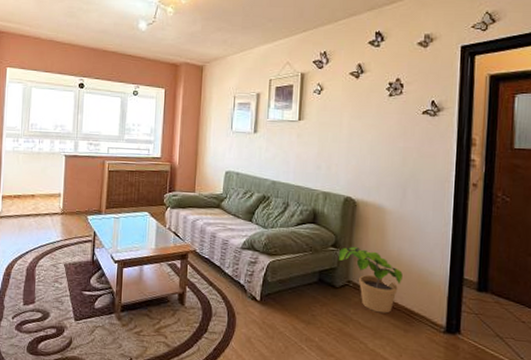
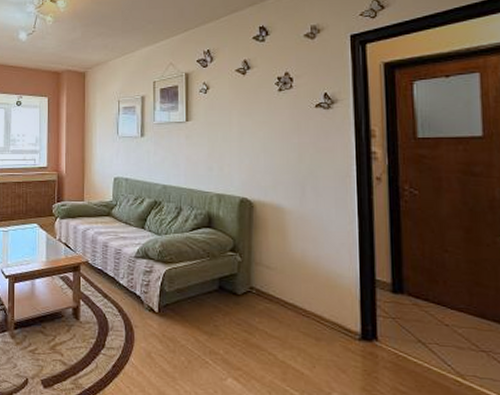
potted plant: present [338,246,403,314] -> none [237,250,309,321]

